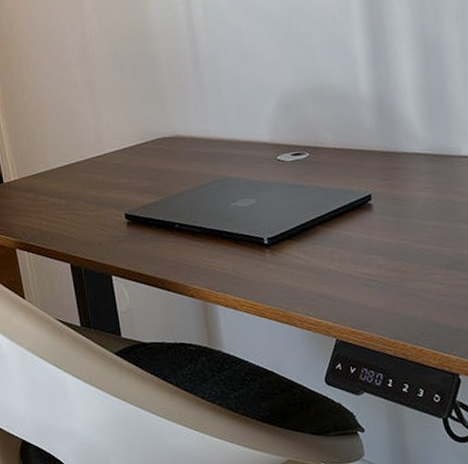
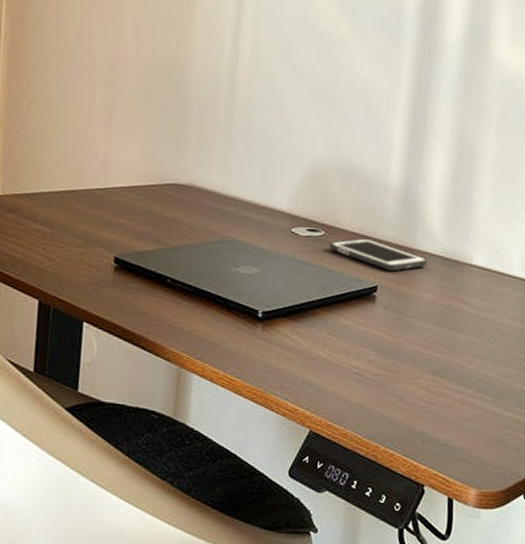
cell phone: none [315,151,416,178] -> present [329,238,428,272]

